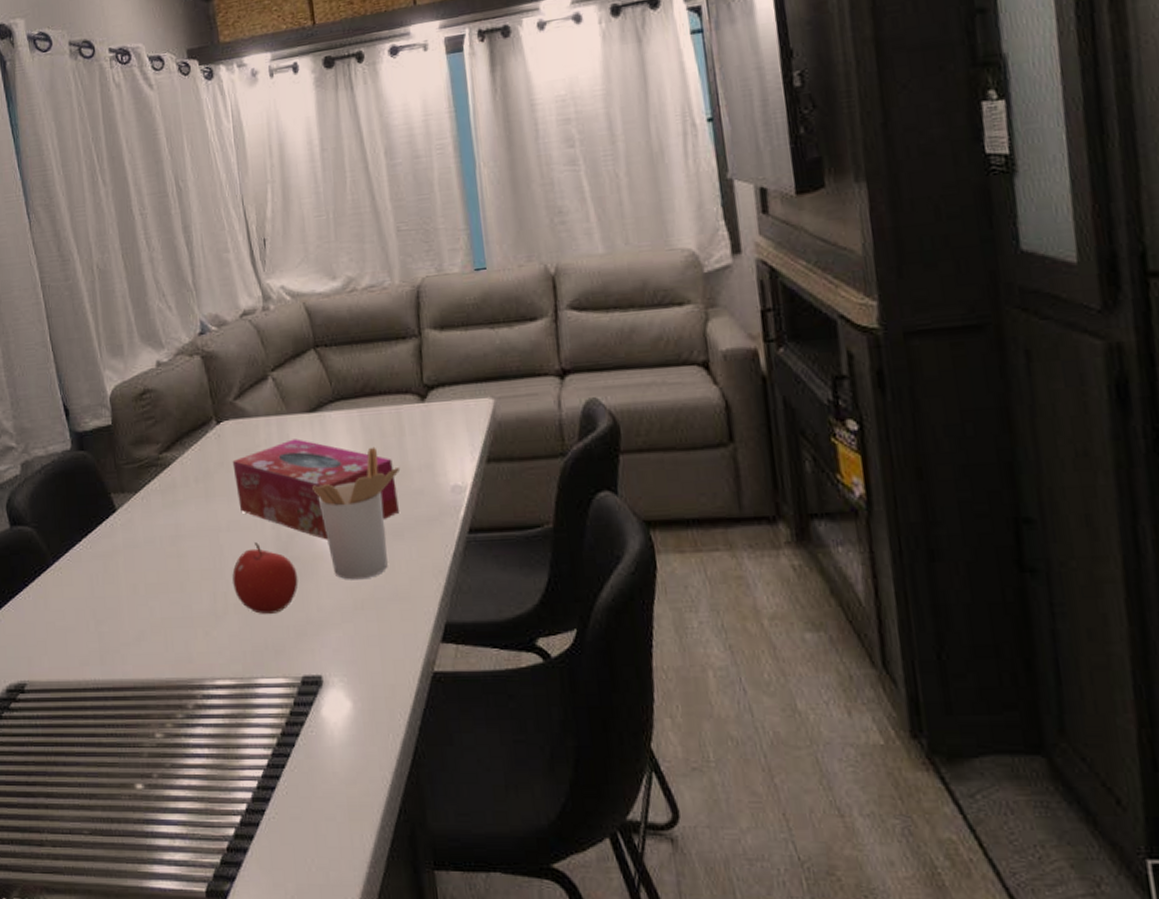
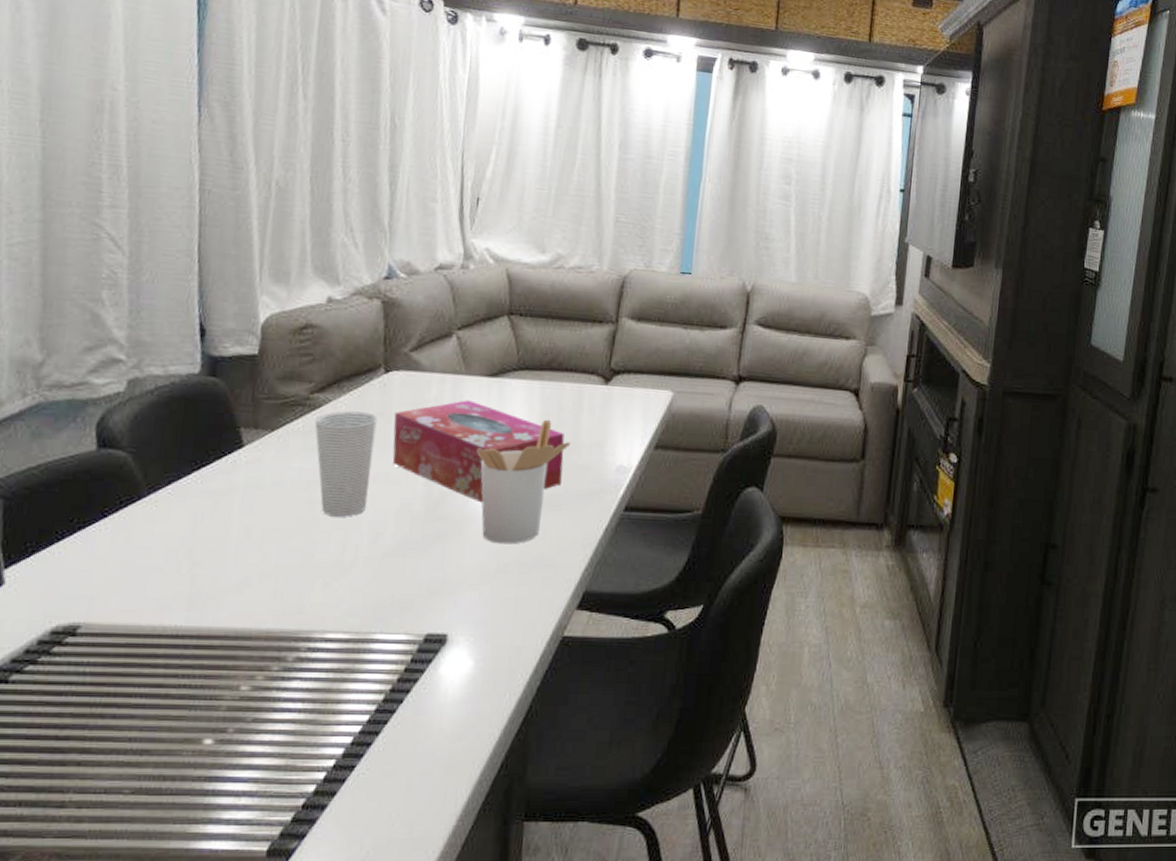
cup: none [168,464,227,568] -> present [314,411,378,517]
fruit: present [232,542,298,614] -> none [368,497,443,570]

